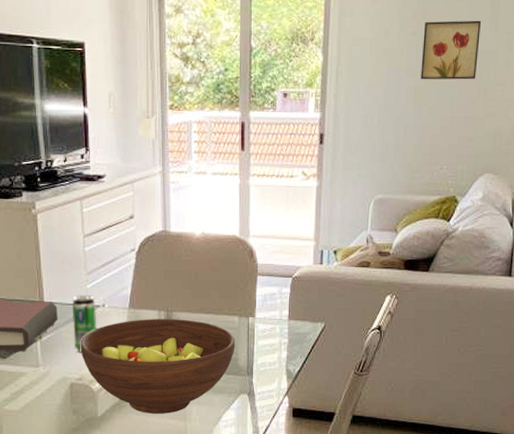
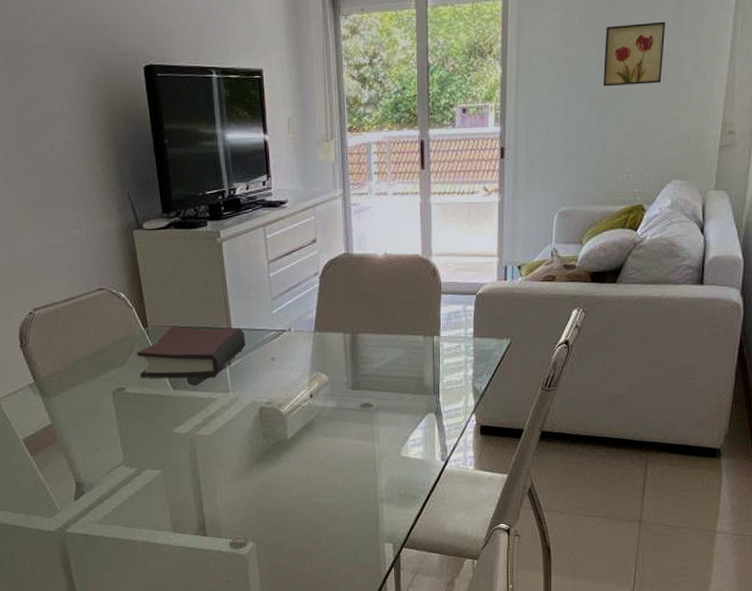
beverage can: present [71,294,97,353] -> none [258,319,284,377]
fruit bowl: present [80,319,235,414] -> none [268,340,421,435]

